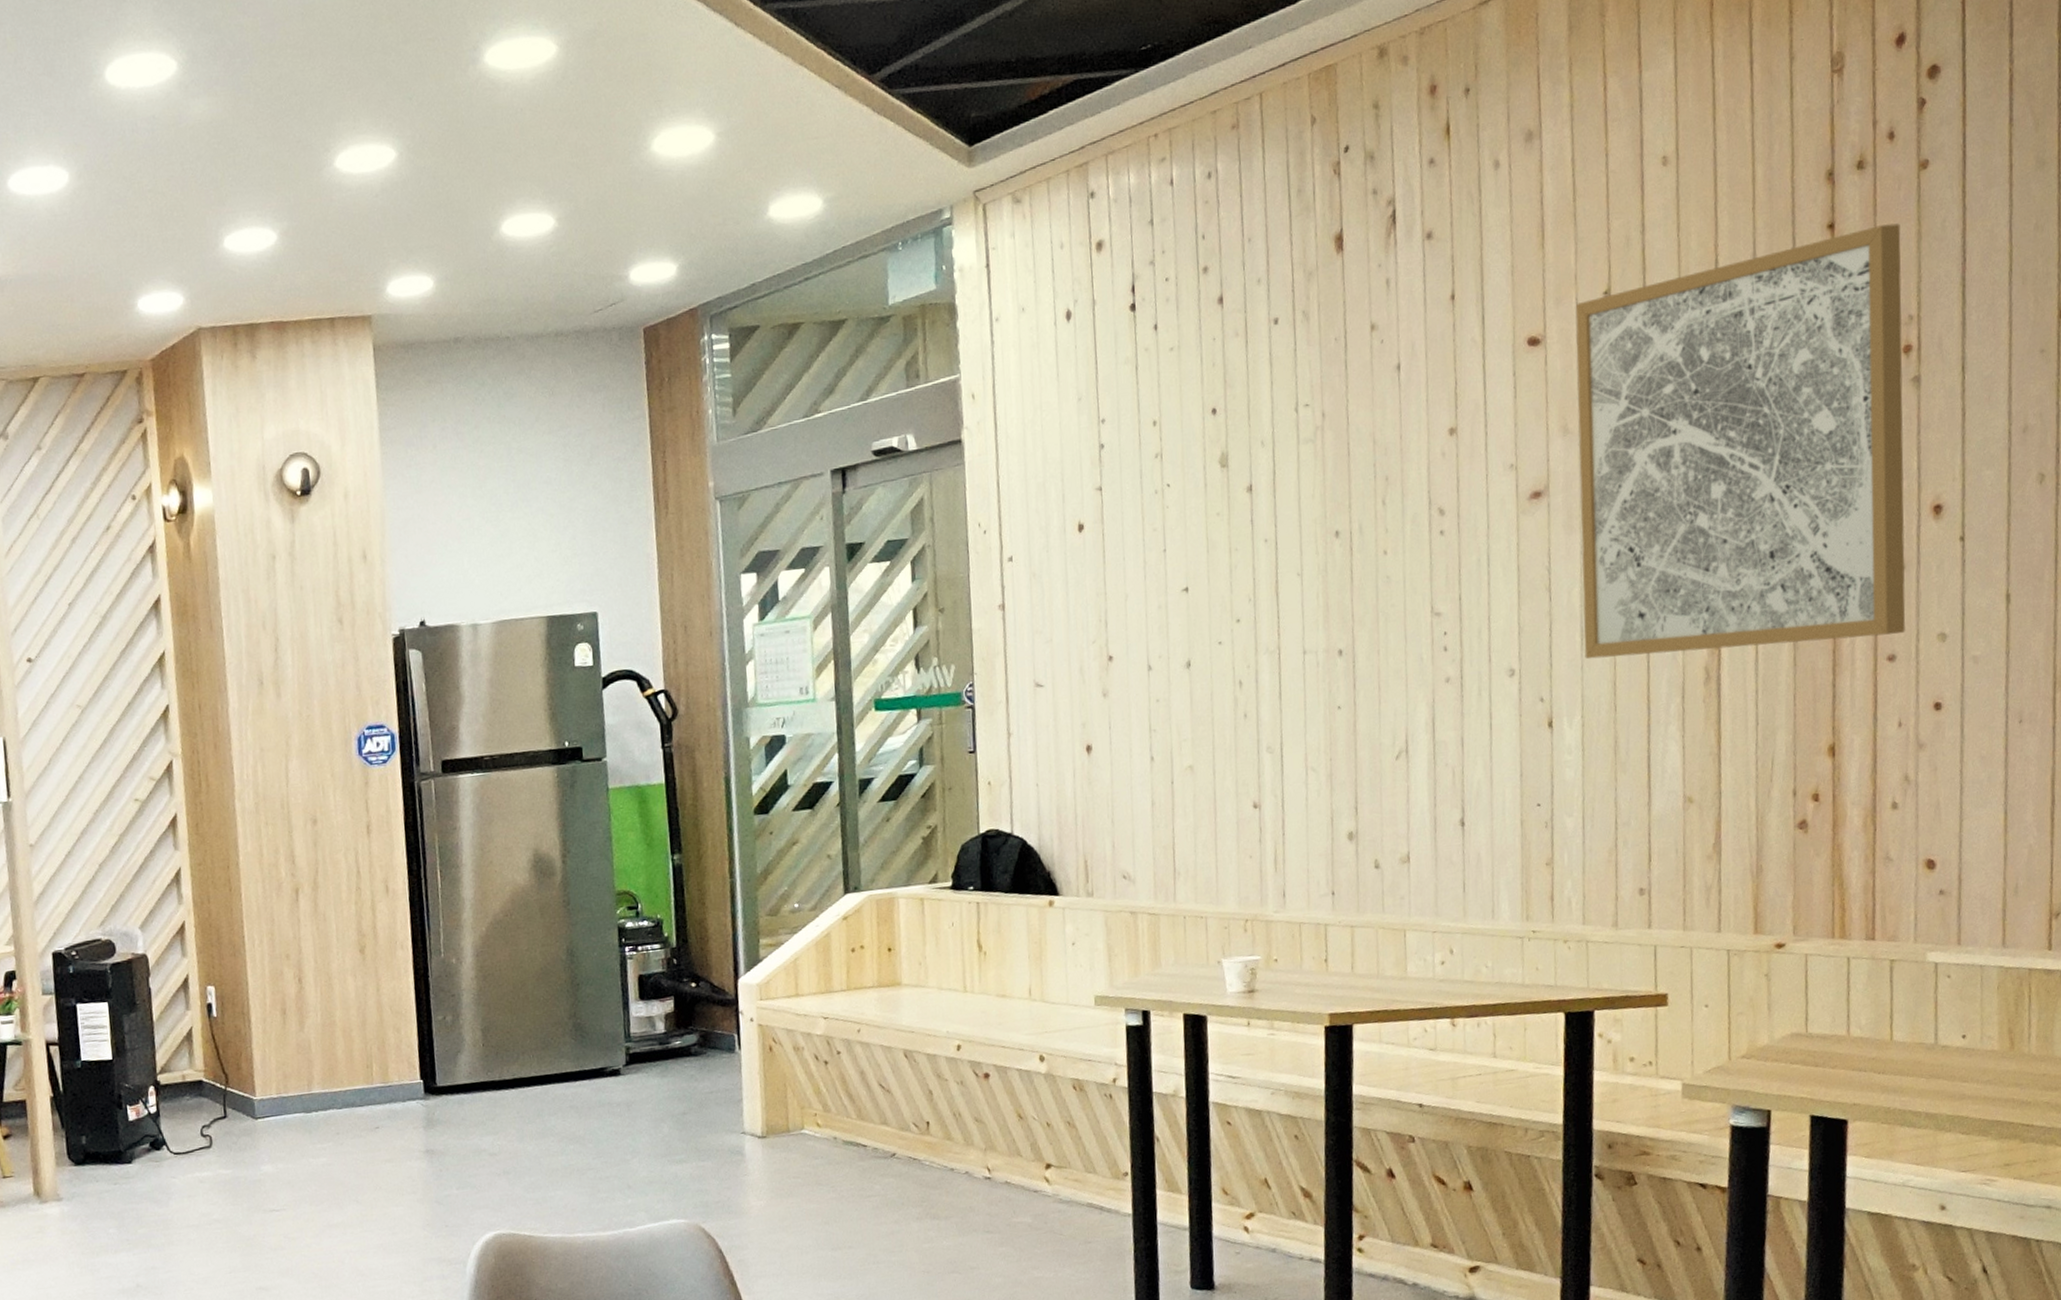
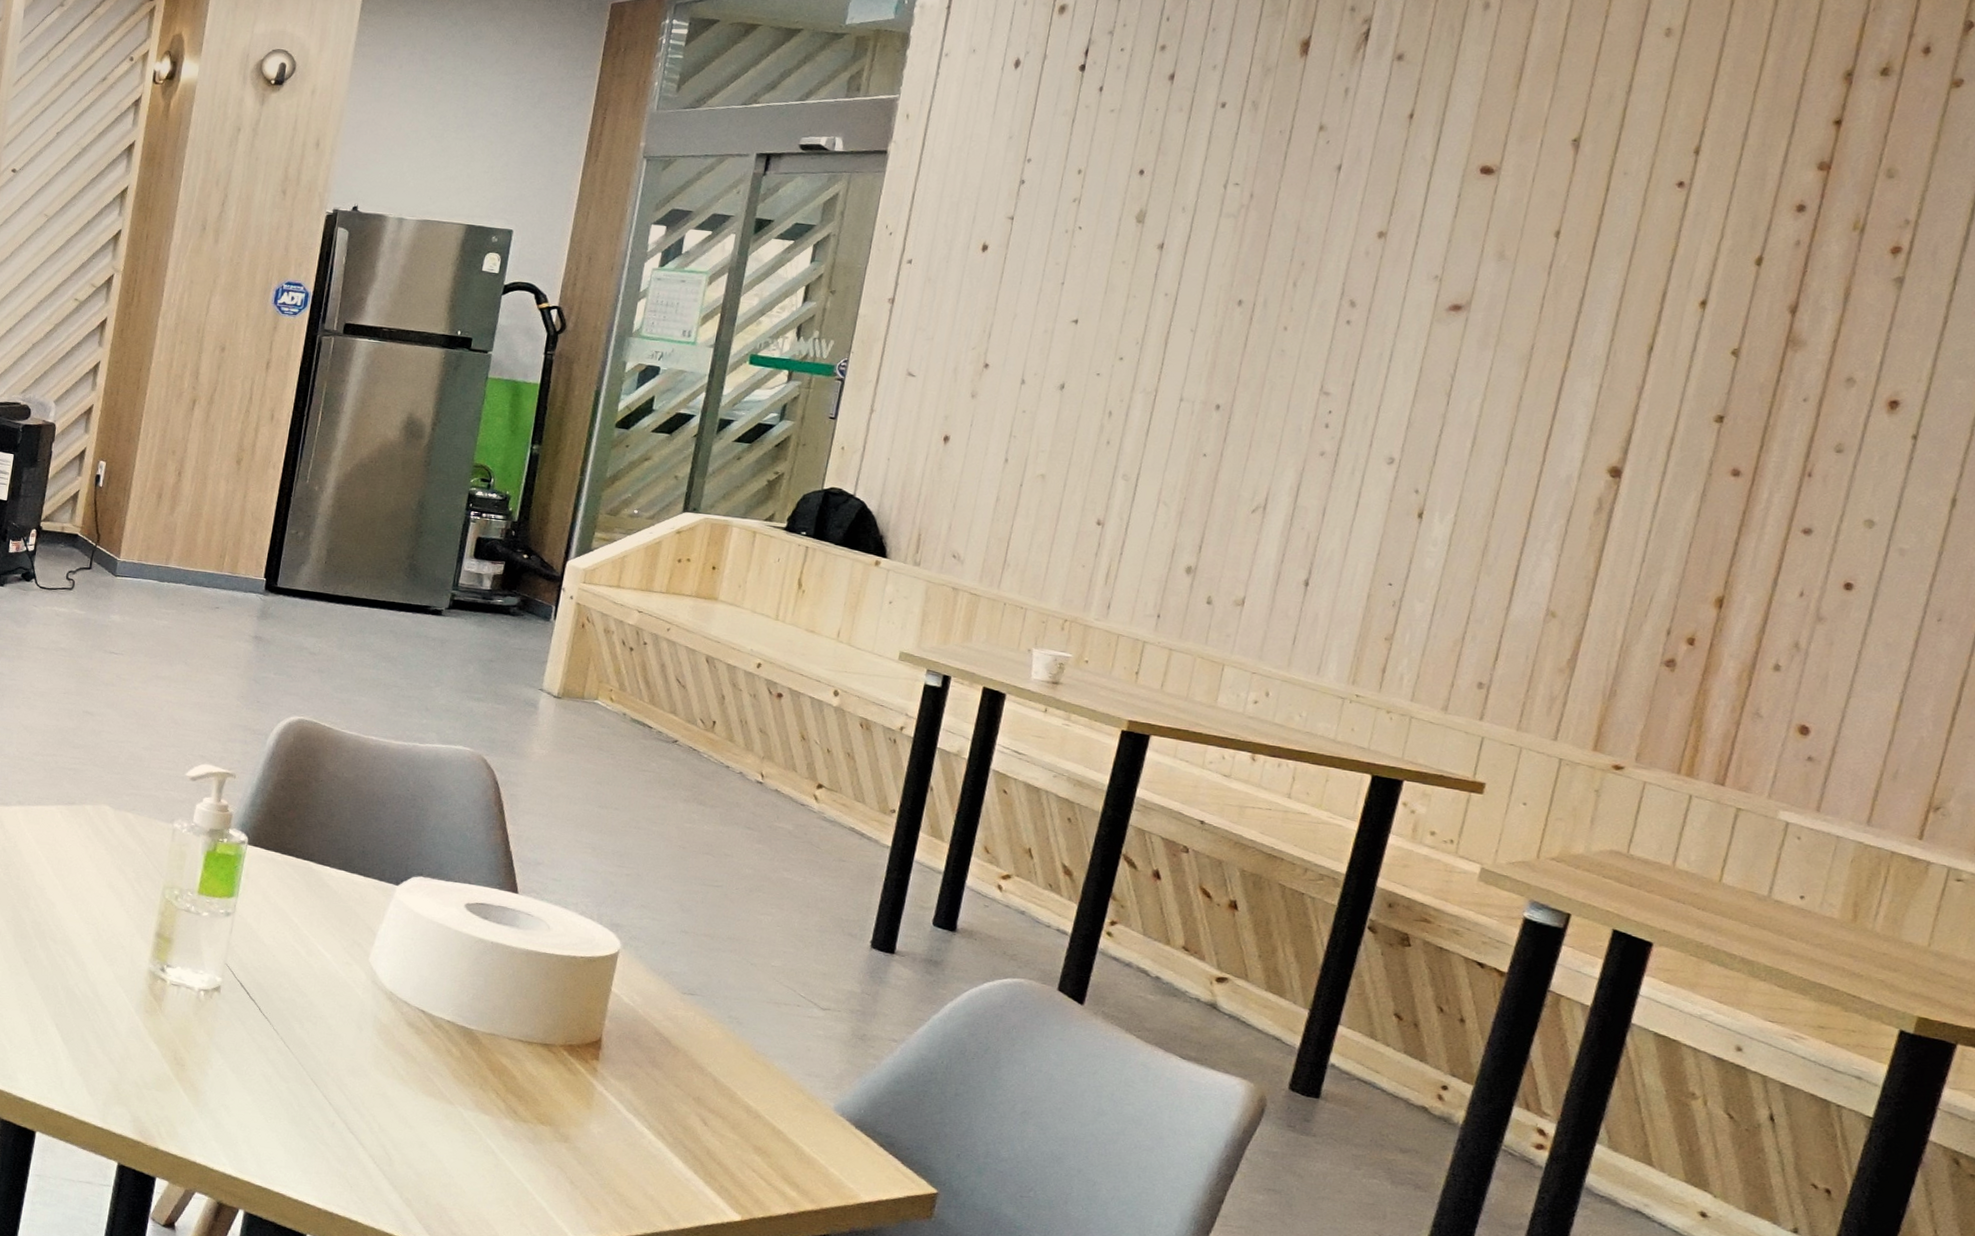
wall art: present [1575,223,1906,659] -> none [1471,131,1917,511]

